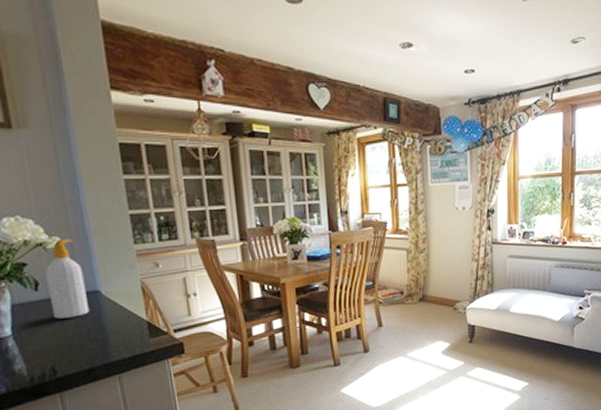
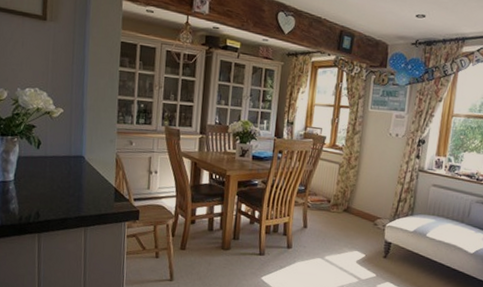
soap bottle: present [45,239,90,319] -> none [46,111,75,175]

